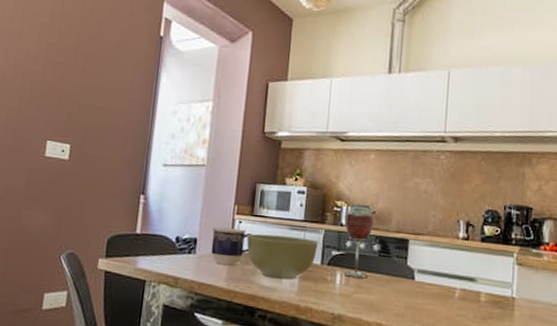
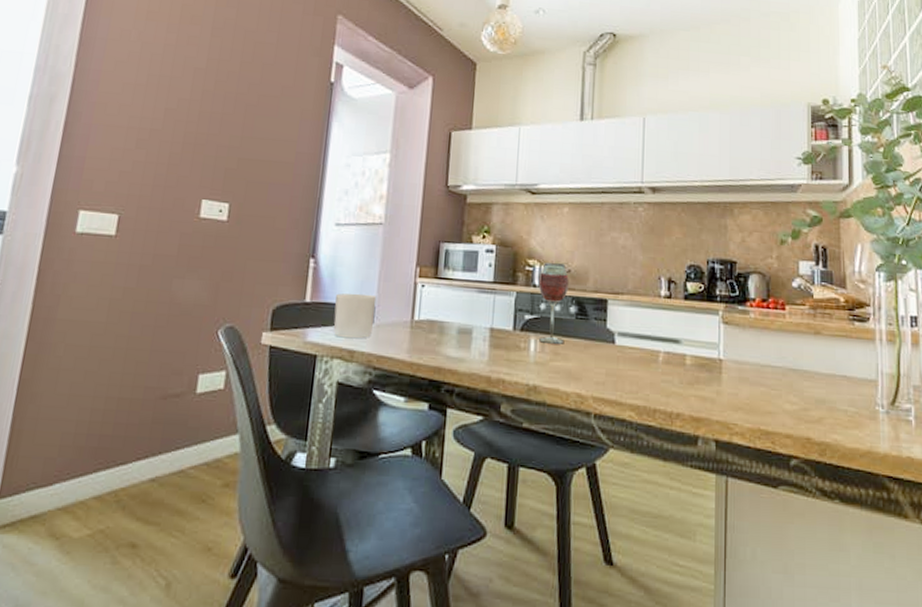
mug: none [160,226,199,268] -> present [333,293,377,339]
cup: present [210,226,253,266] -> none [390,292,437,336]
bowl: present [247,234,319,280] -> none [430,298,510,349]

